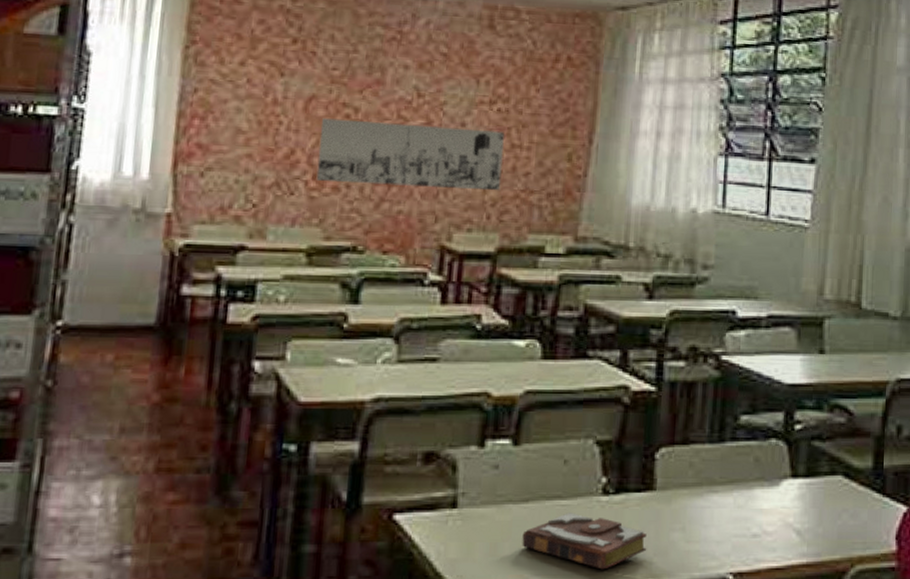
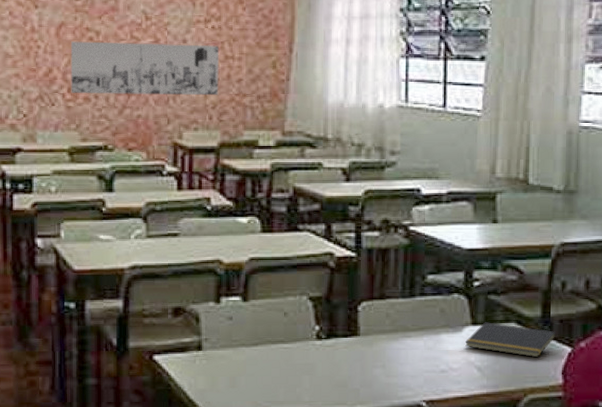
book: present [522,513,647,570] -> none [255,354,355,398]
notepad: none [783,474,890,519] -> present [465,322,556,358]

